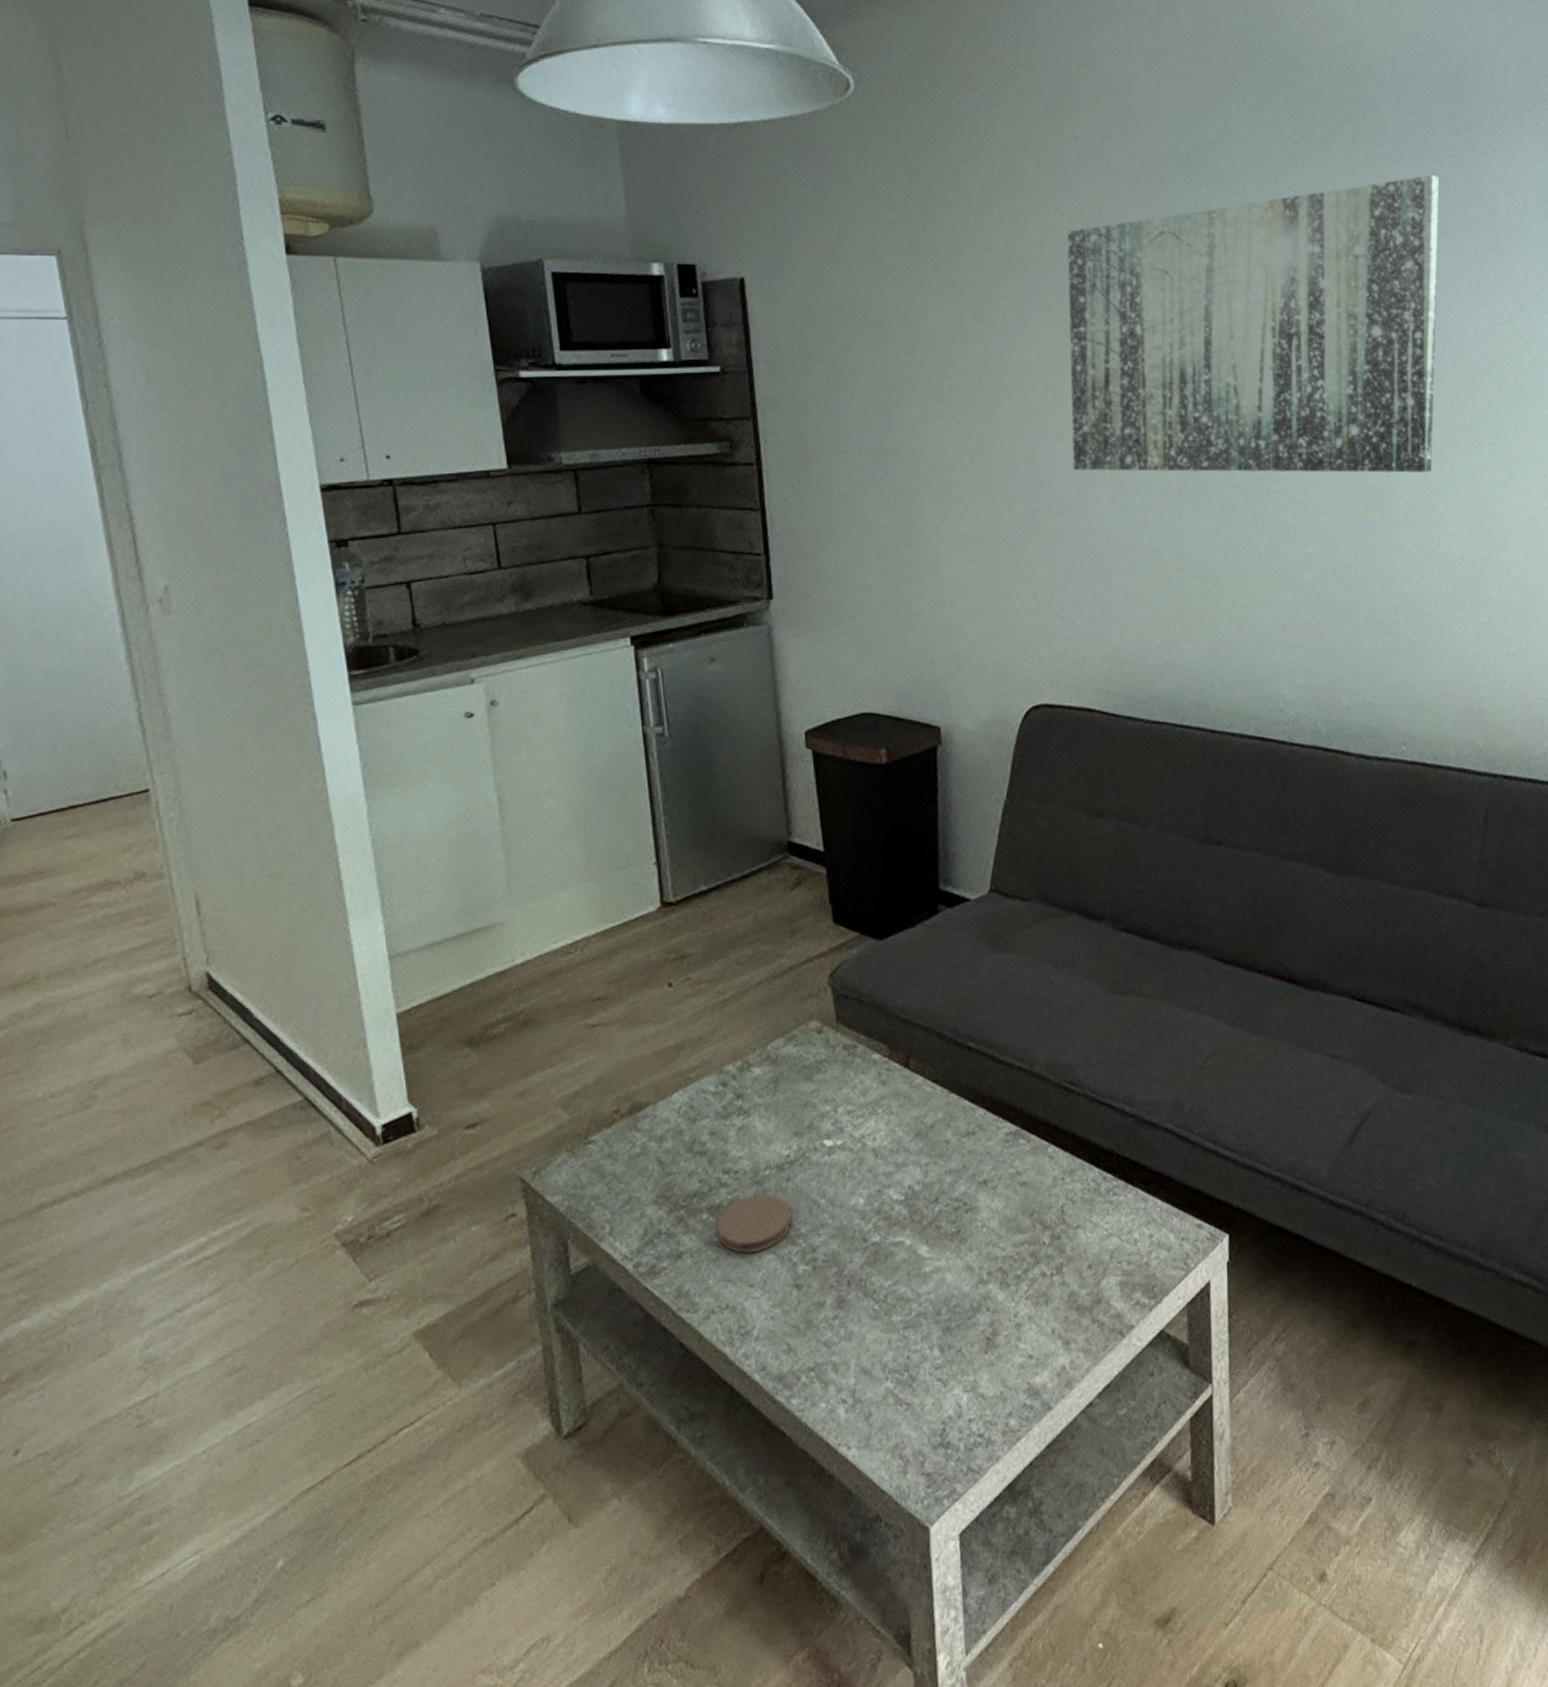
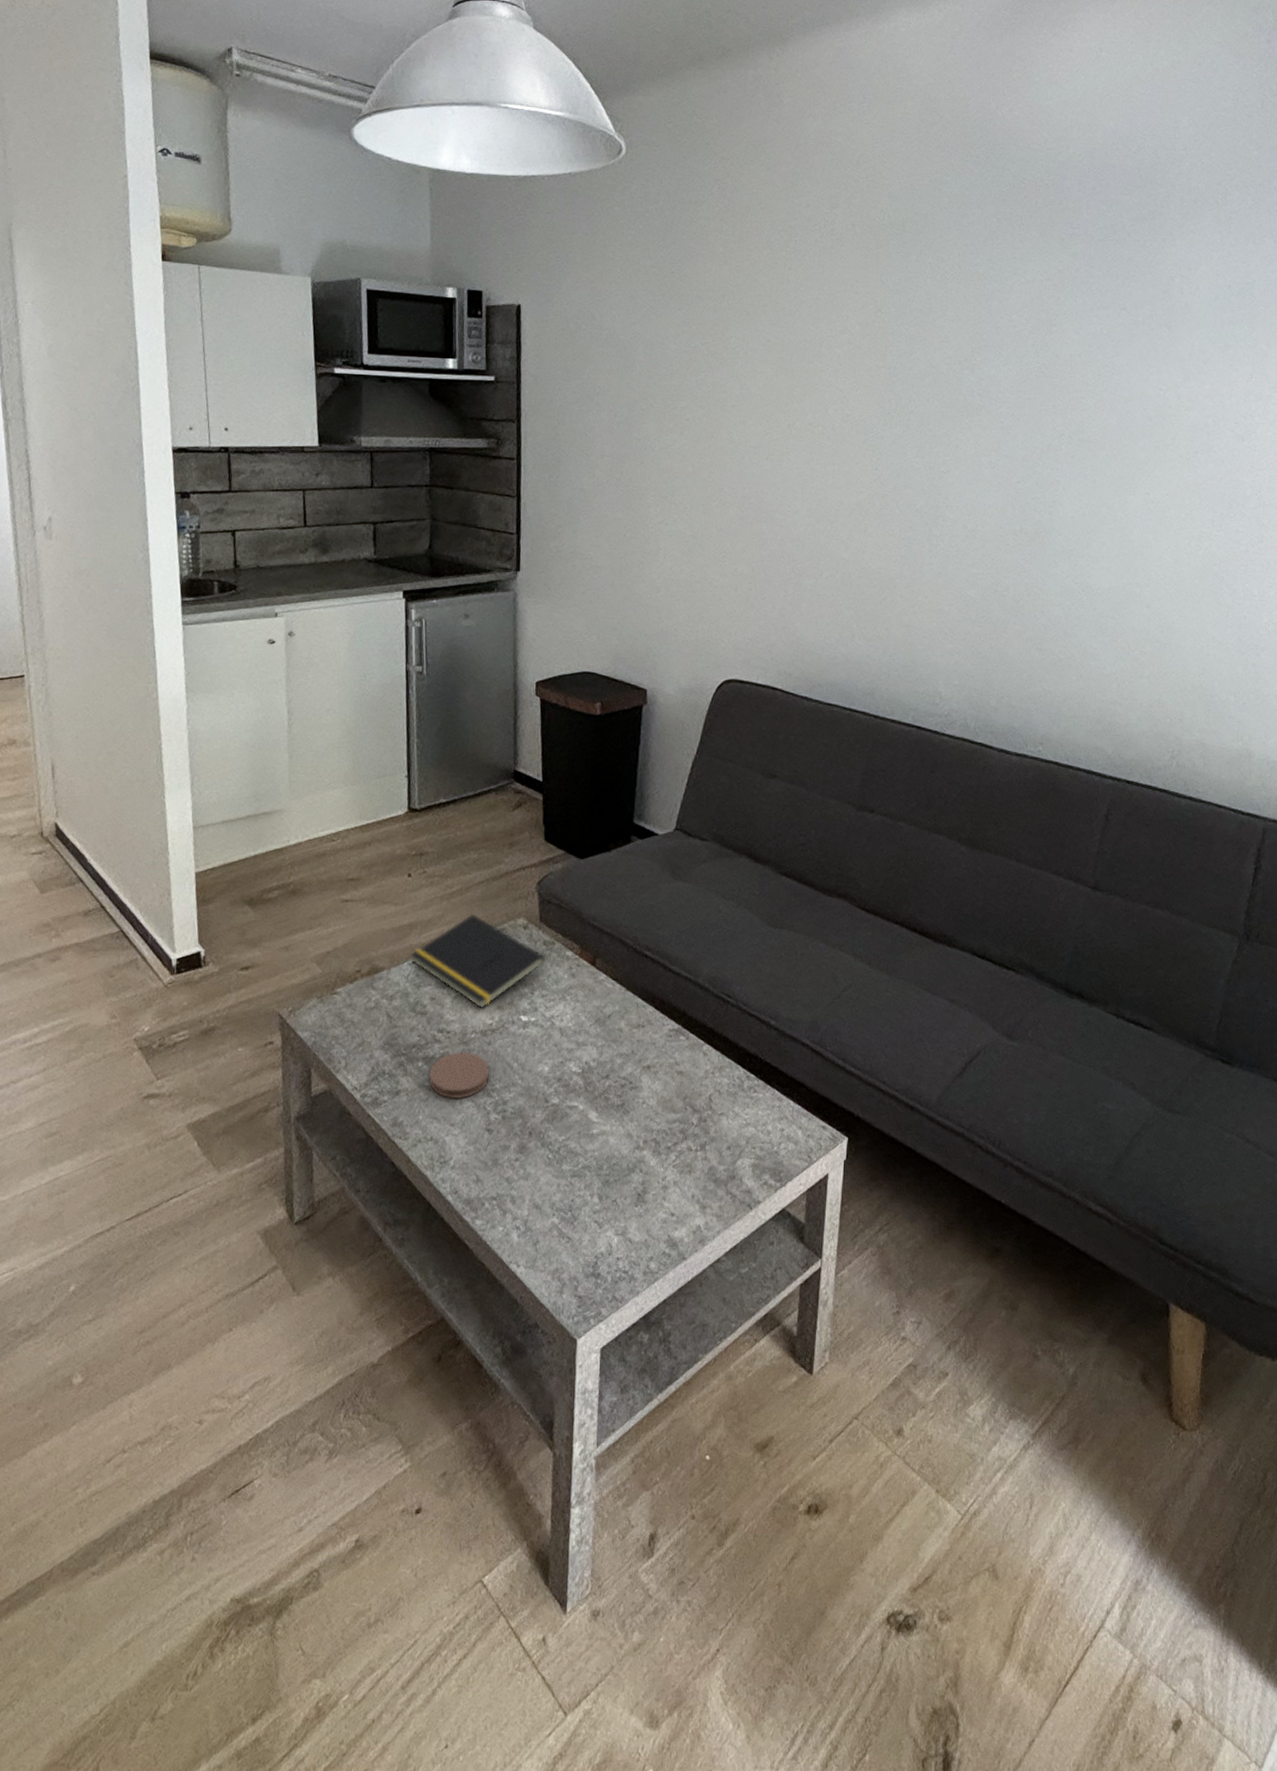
notepad: none [680,1023,849,1138] -> present [410,914,546,1009]
wall art: present [1067,174,1440,473] -> none [778,256,1123,513]

